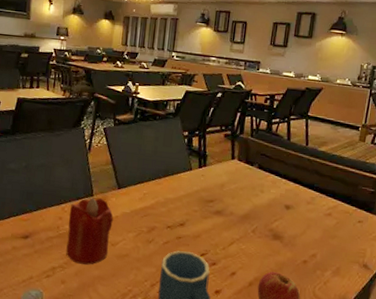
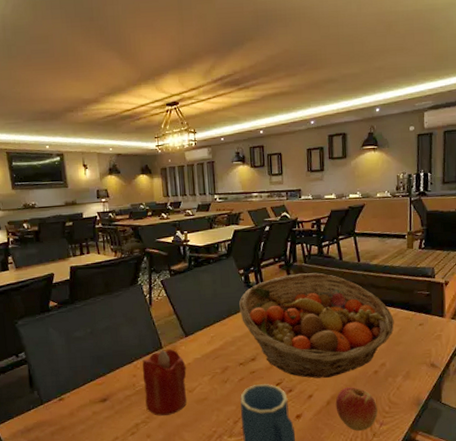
fruit basket: none [177,145,333,259] -> present [239,272,394,379]

